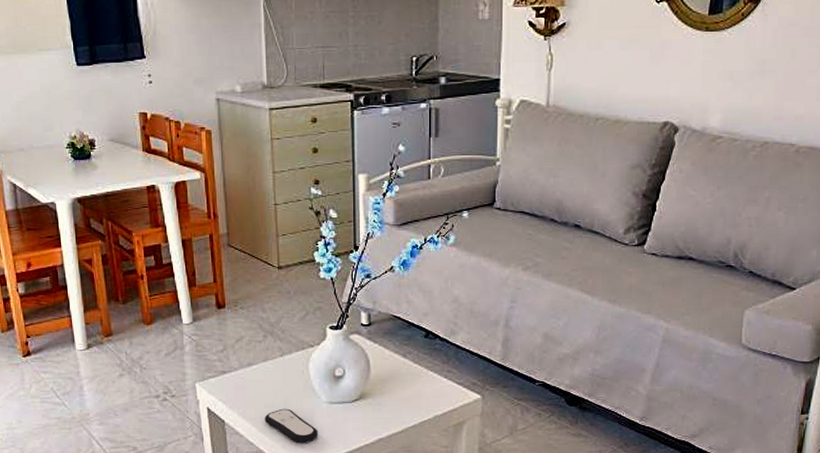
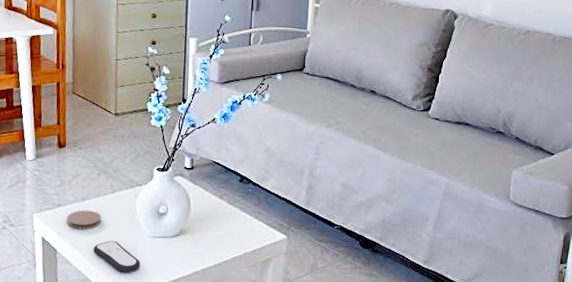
coaster: none [233,376,271,398] -> present [67,210,101,230]

